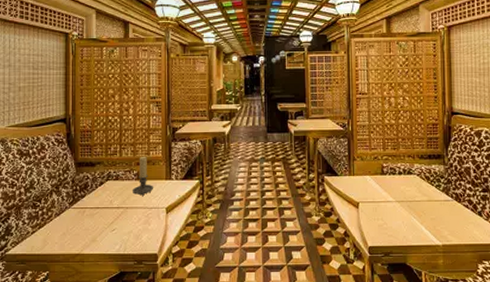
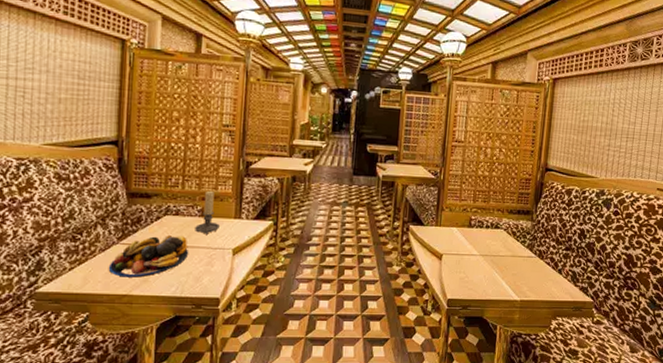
fruit bowl: none [63,197,129,238] -> present [108,234,189,278]

